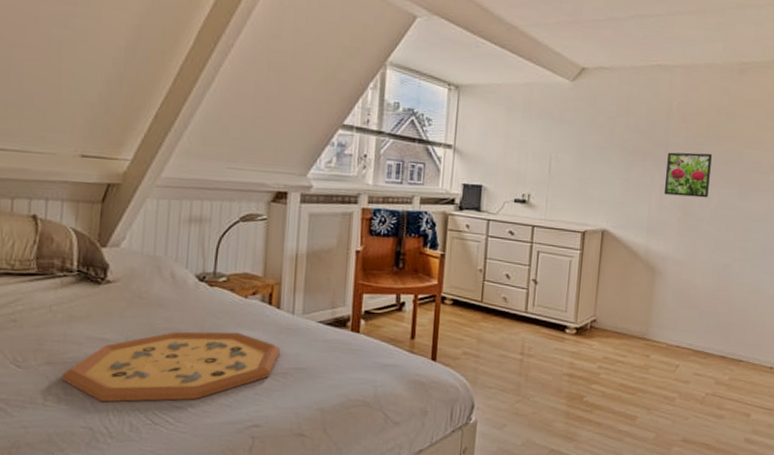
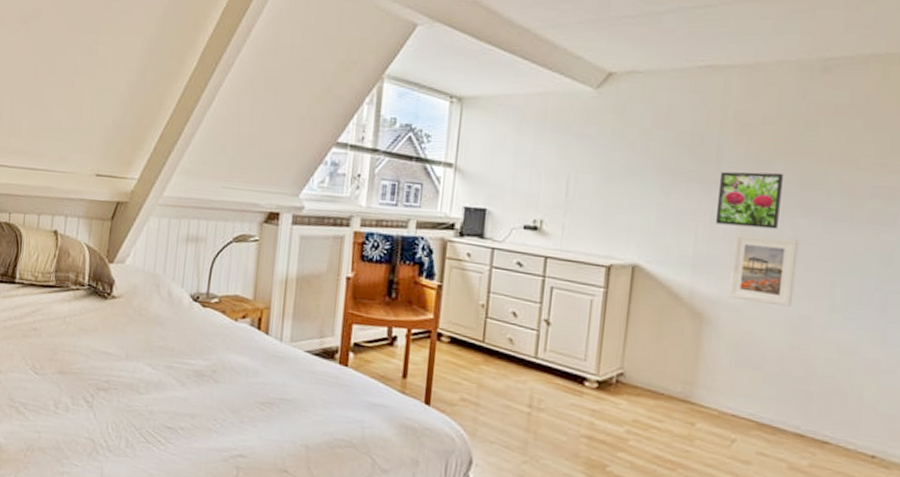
decorative tray: present [61,331,281,402] -> none [70,350,268,422]
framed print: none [673,202,723,259] -> present [728,234,799,308]

